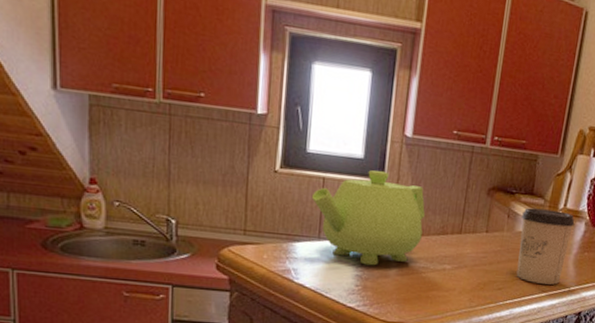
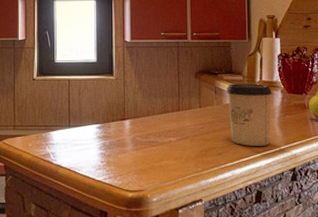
teapot: present [311,170,426,266] -> none [61,70,149,144]

